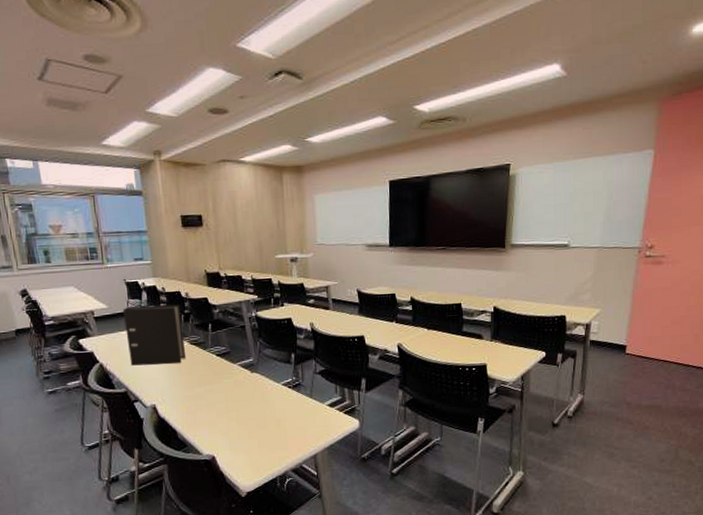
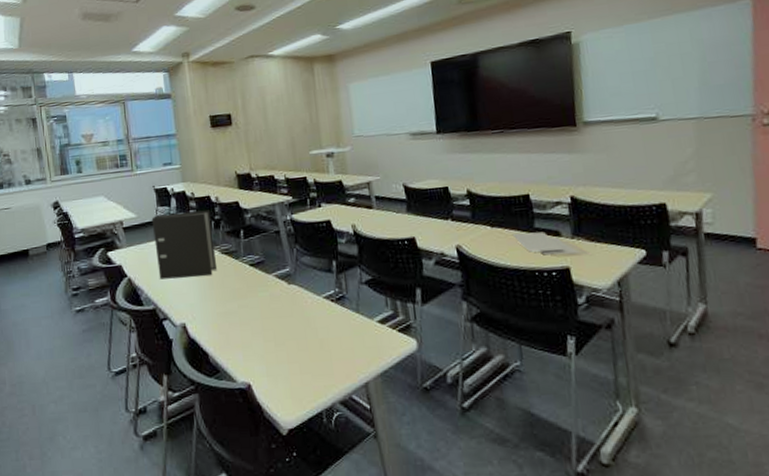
papers: none [444,335,505,356] -> present [512,231,593,258]

